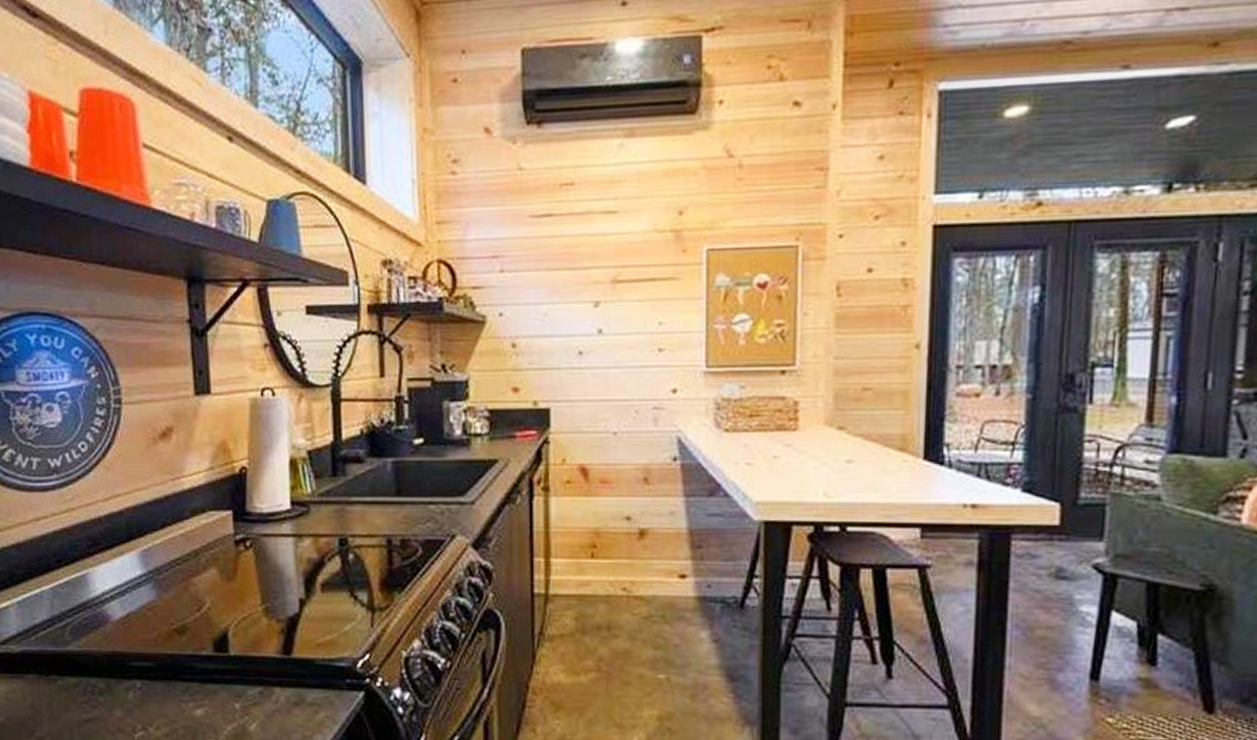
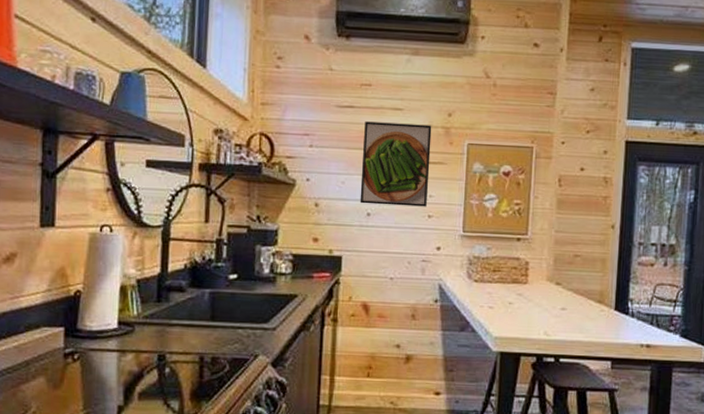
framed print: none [567,229,657,340] -> present [360,121,432,207]

